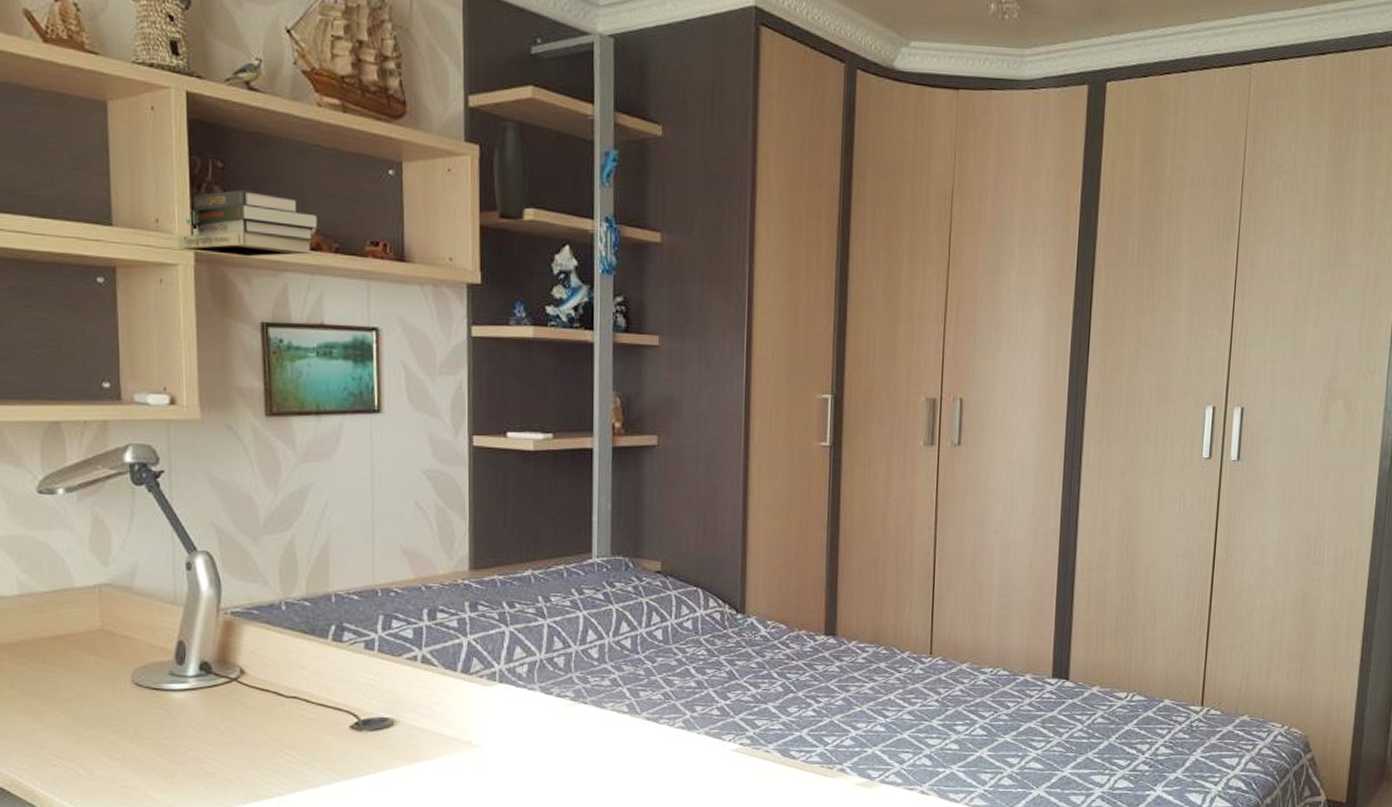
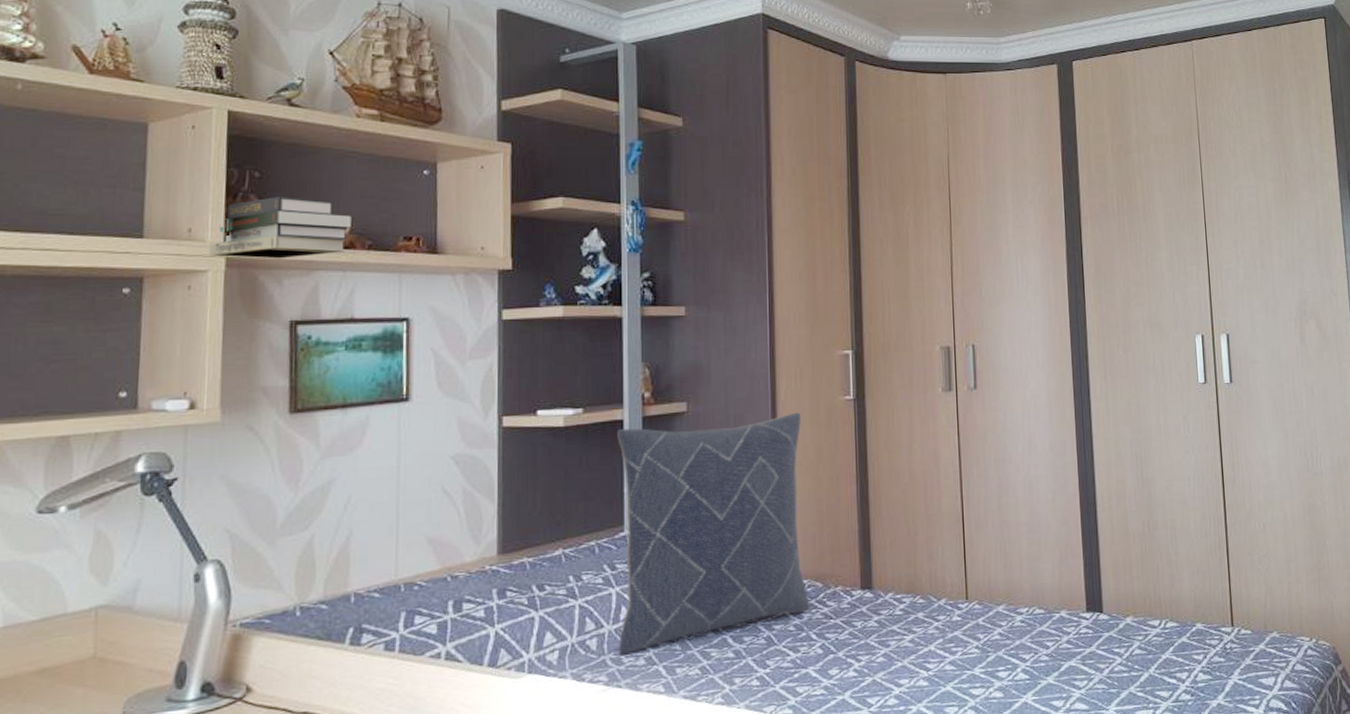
vase: present [493,121,529,223] -> none [524,121,559,211]
pillow: none [585,455,774,675] -> present [617,412,809,655]

